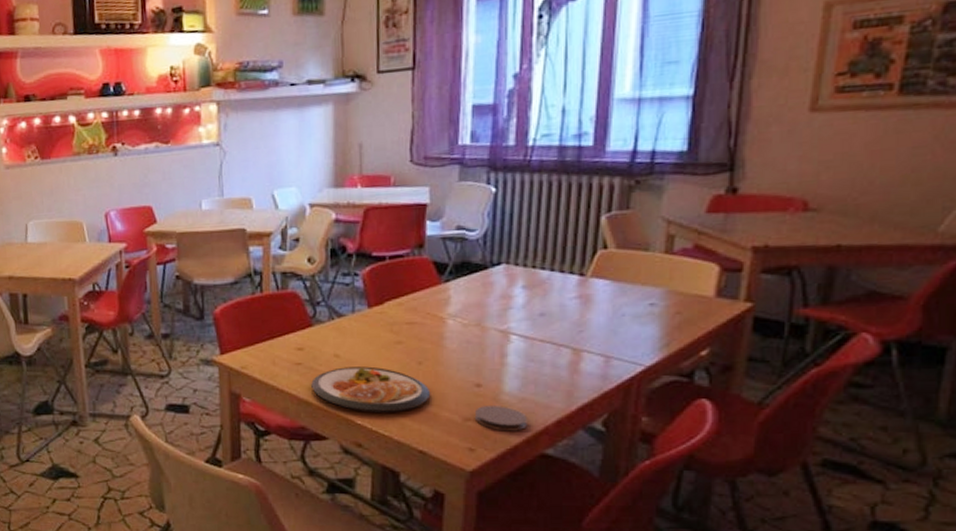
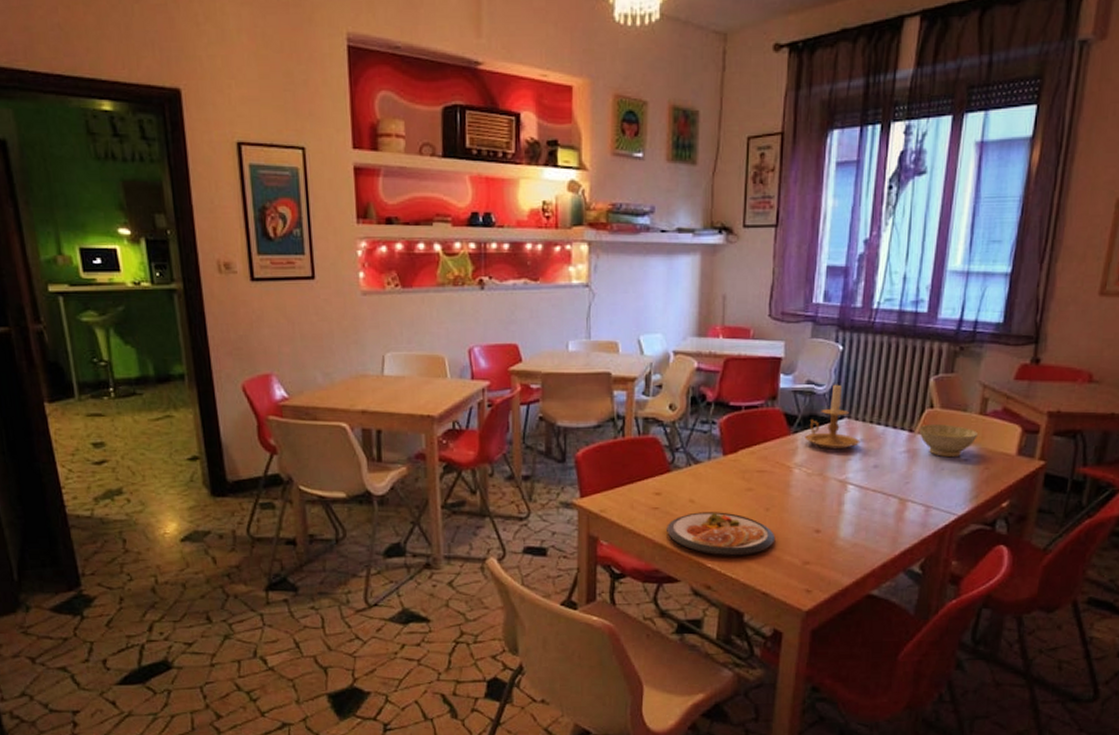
candle holder: none [457,227,523,298] -> present [804,383,861,450]
coaster: present [474,406,529,431] -> none [812,550,859,574]
bowl: none [591,266,664,303] -> present [919,424,978,458]

